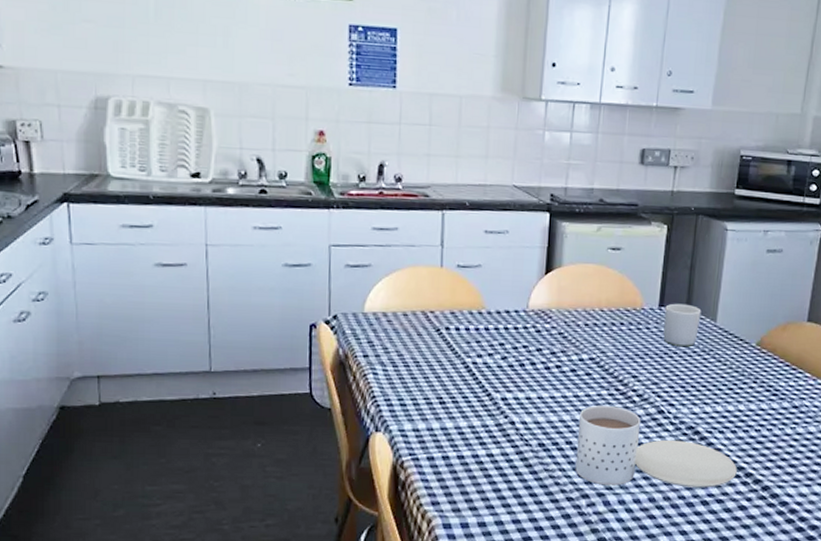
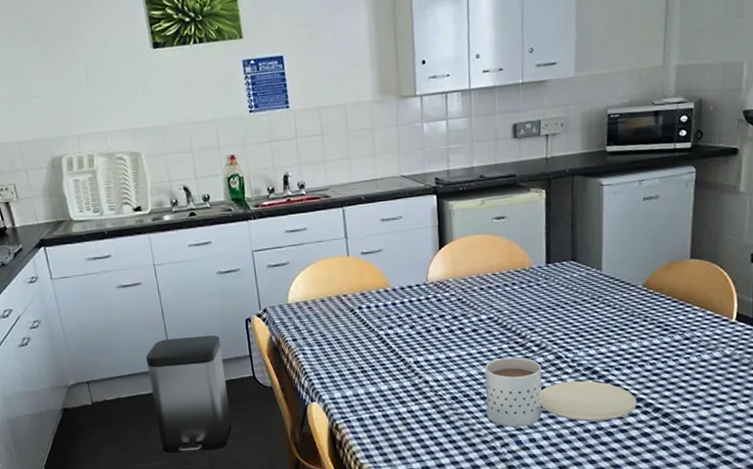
pedal bin: none [178,336,276,477] -> present [145,335,232,453]
mug: present [663,303,702,346] -> none [552,258,587,297]

